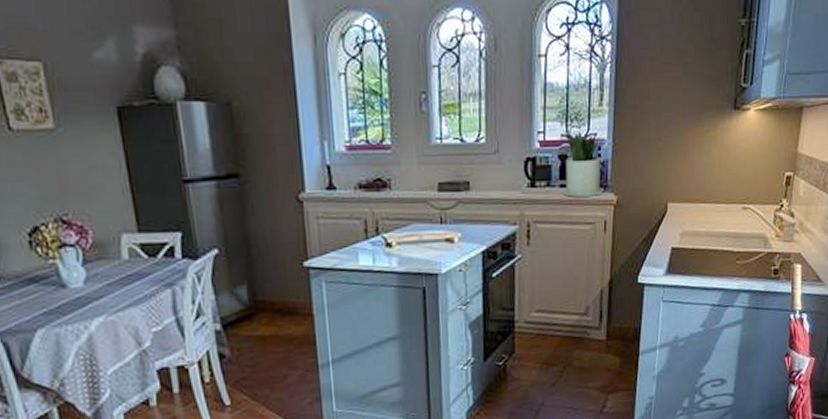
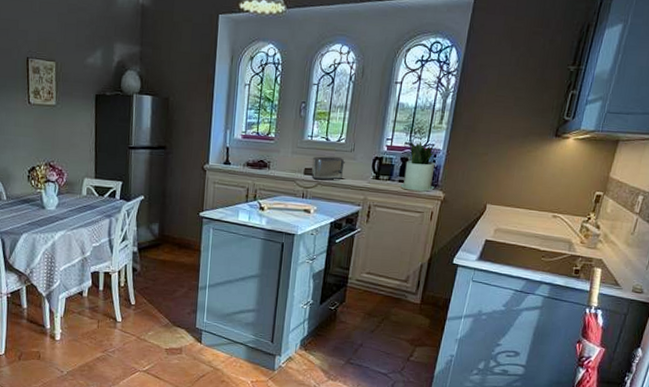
toaster: none [445,163,491,197] -> present [311,156,346,181]

